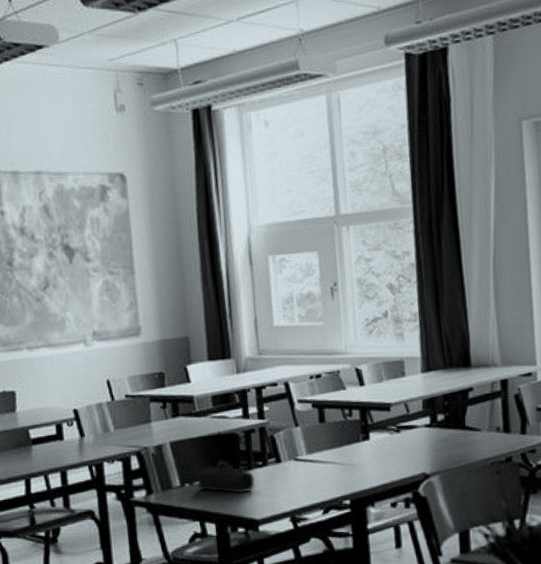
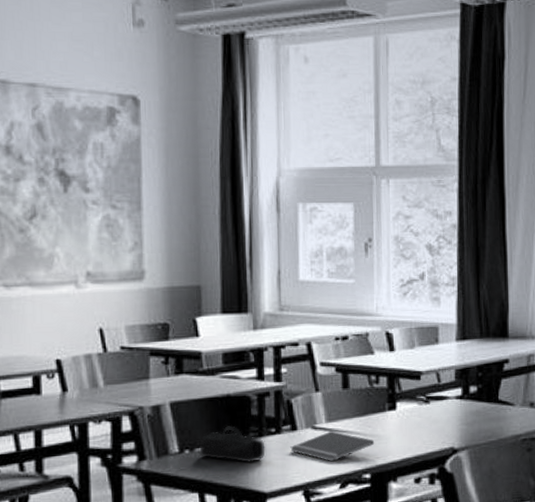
notepad: none [276,461,352,490] -> present [290,430,375,462]

